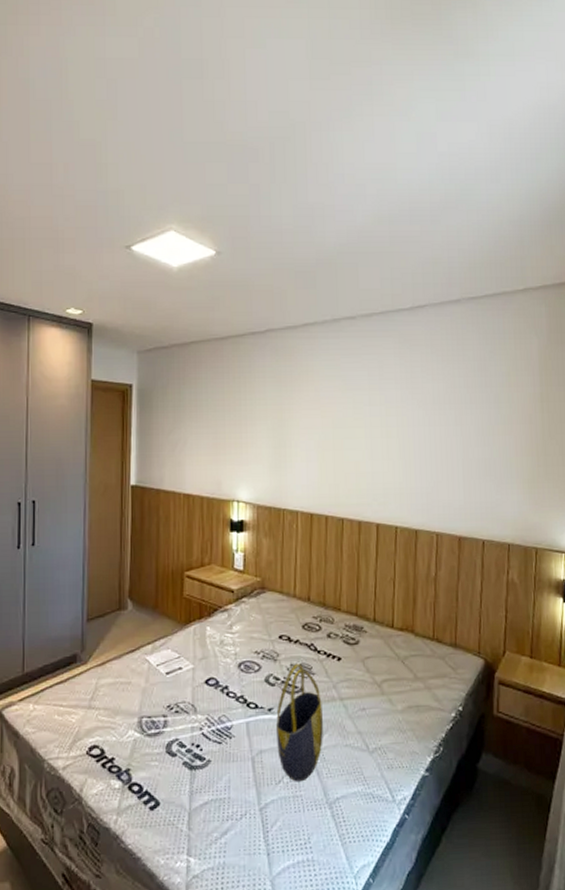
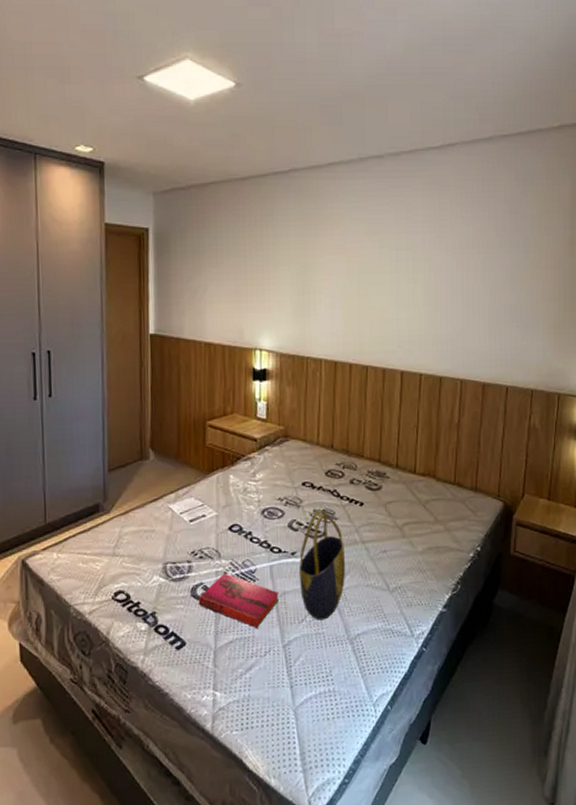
hardback book: none [173,729,256,788] -> present [198,573,280,628]

